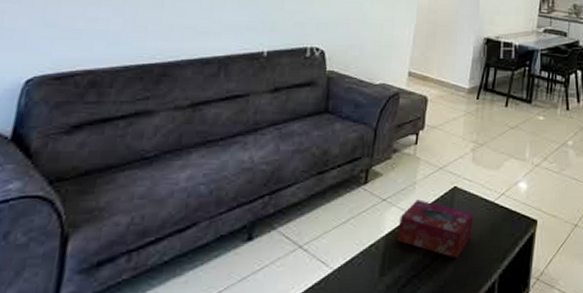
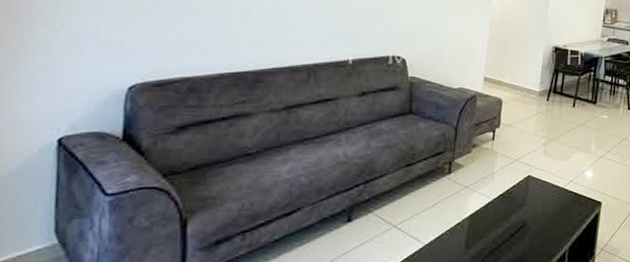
tissue box: present [397,199,474,259] -> none [479,186,546,234]

